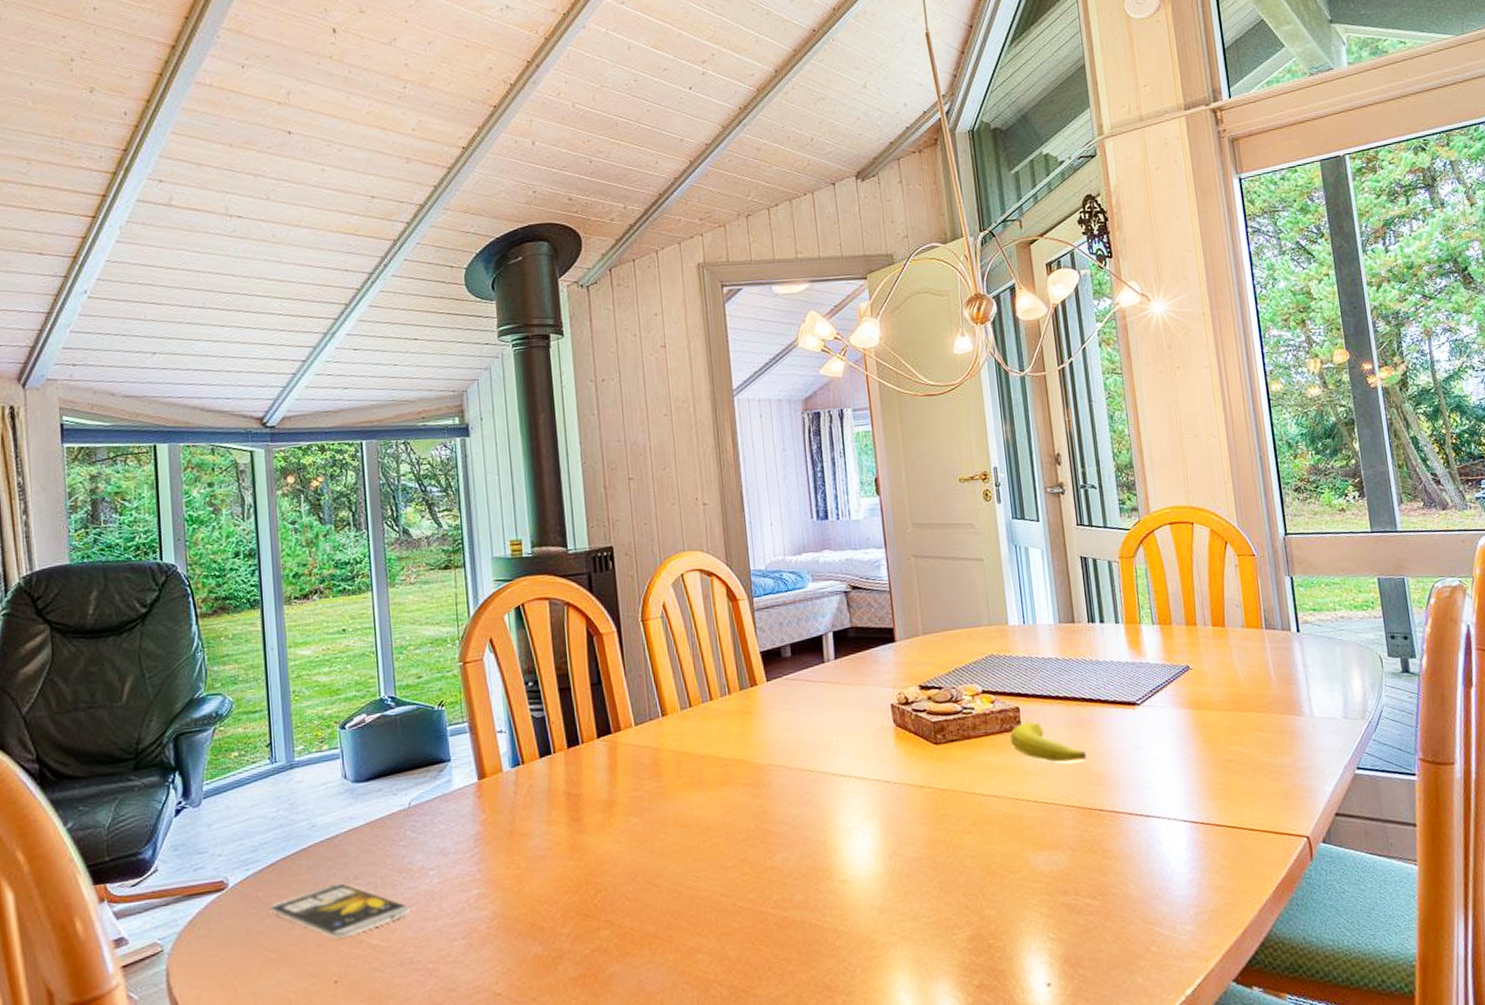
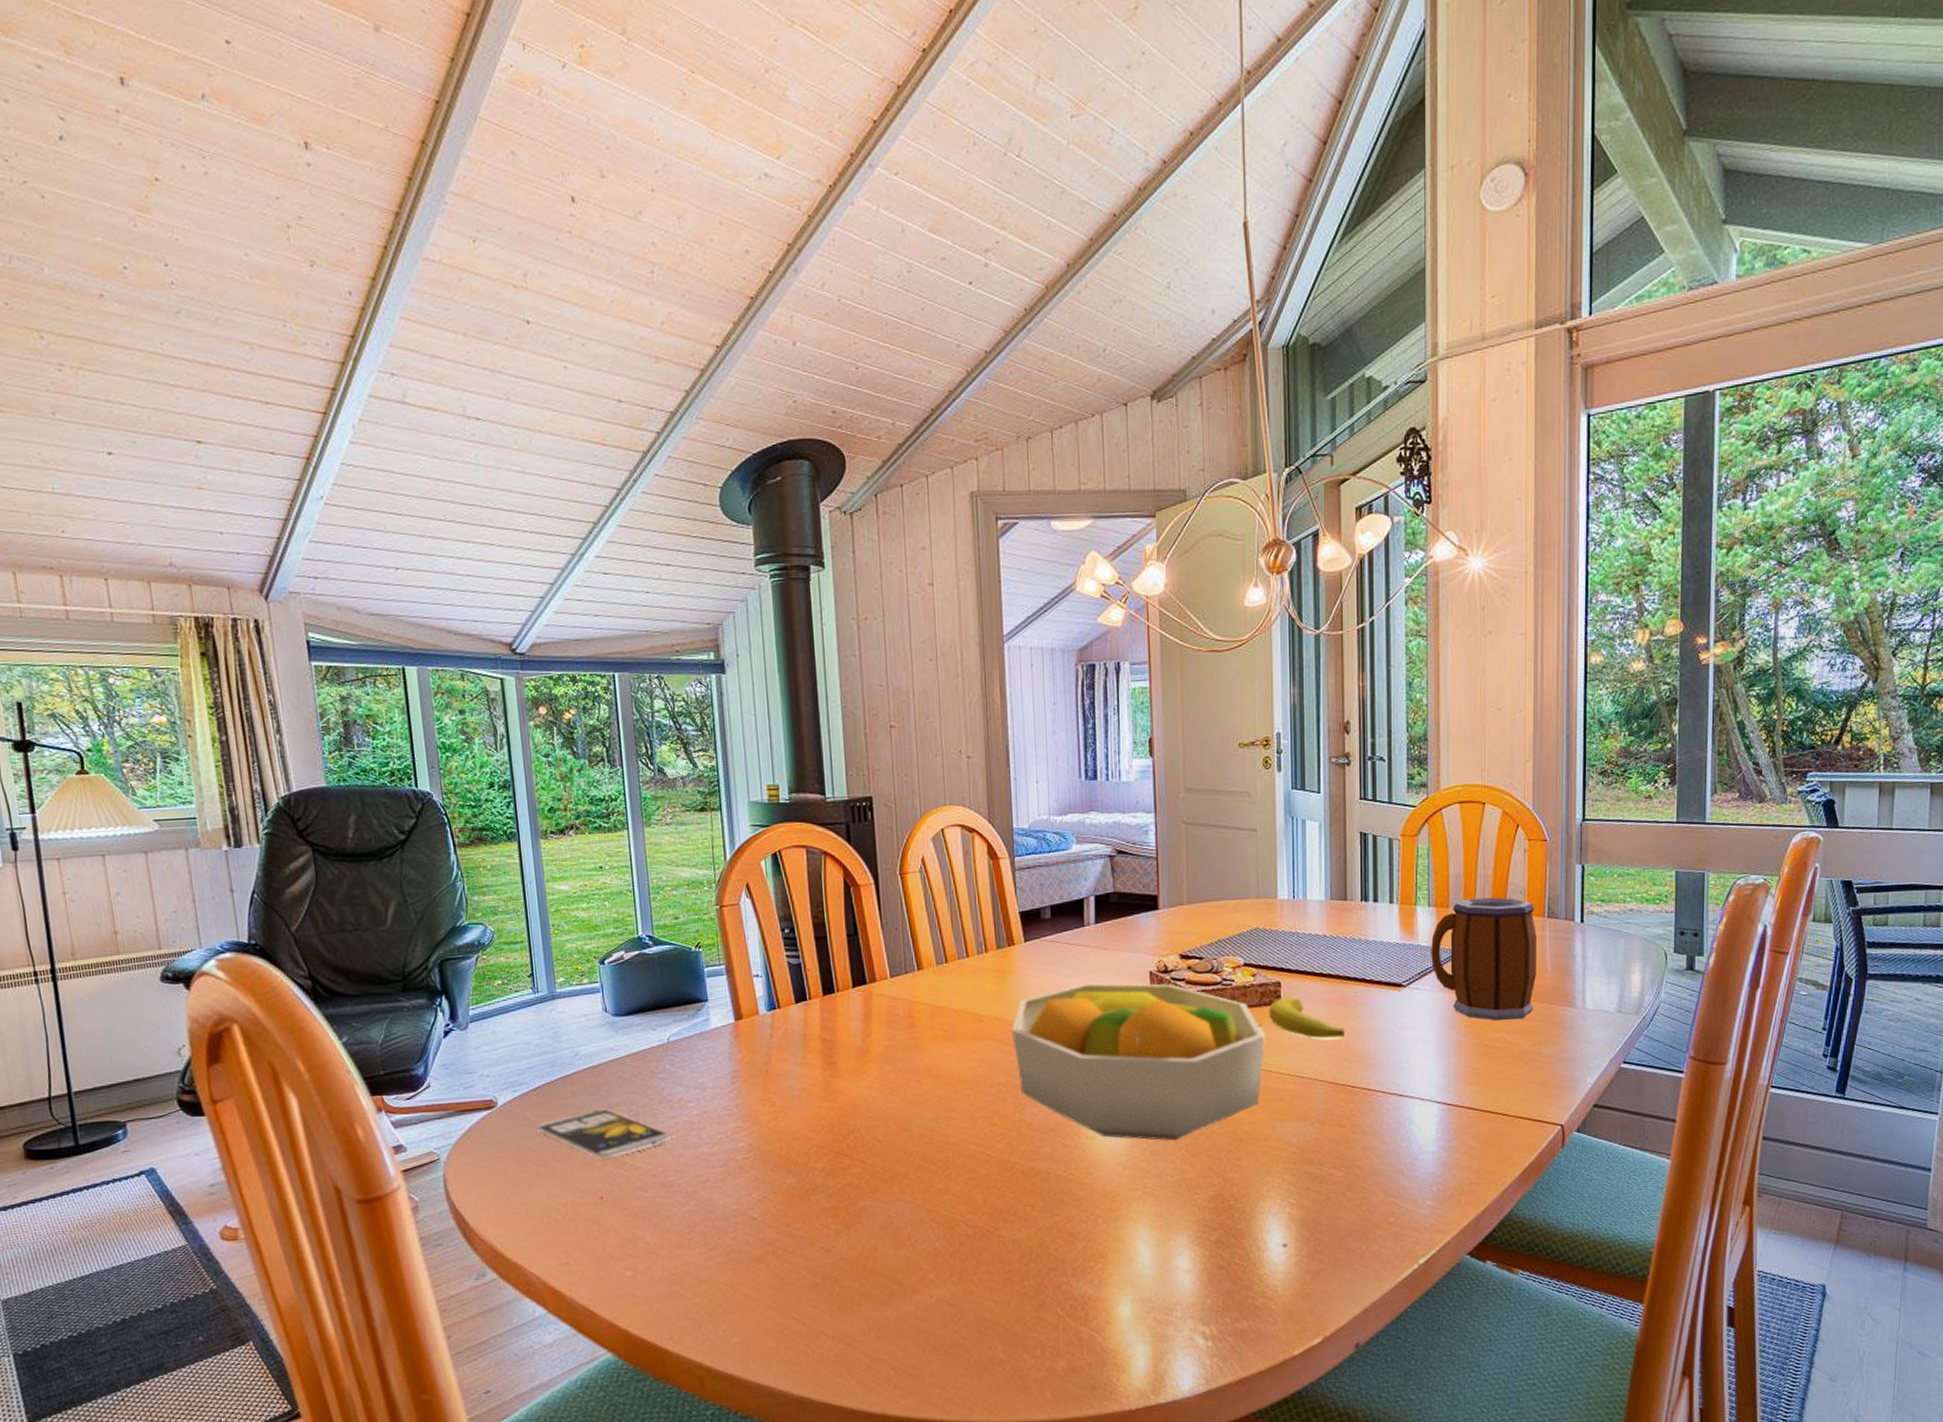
fruit bowl: none [758,715,1011,880] -> present [1012,983,1266,1141]
mug: none [1159,612,1265,735] -> present [1431,897,1537,1021]

